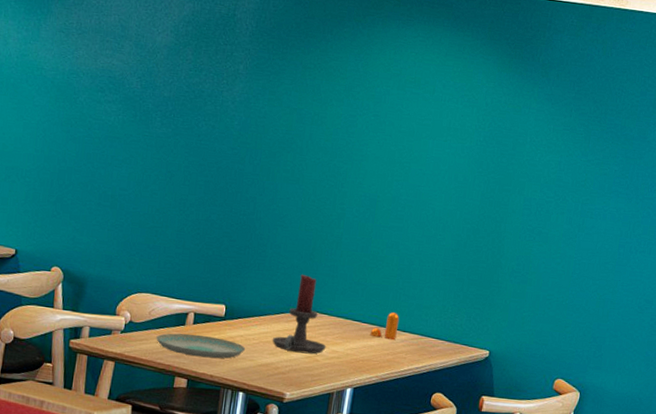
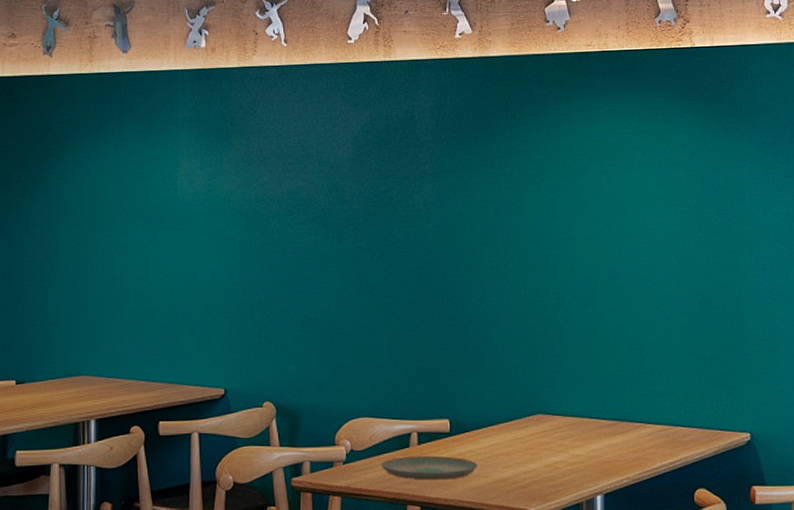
candle holder: present [272,274,327,354] -> none [505,375,566,462]
pepper shaker: present [370,312,400,341] -> none [611,404,642,435]

